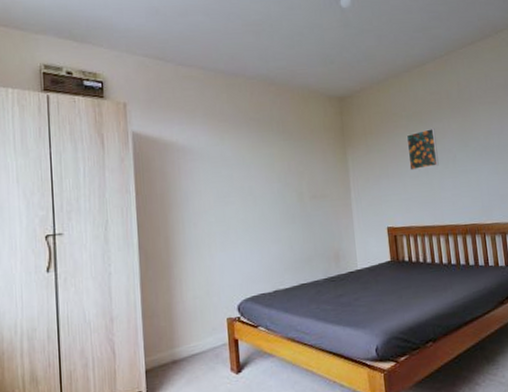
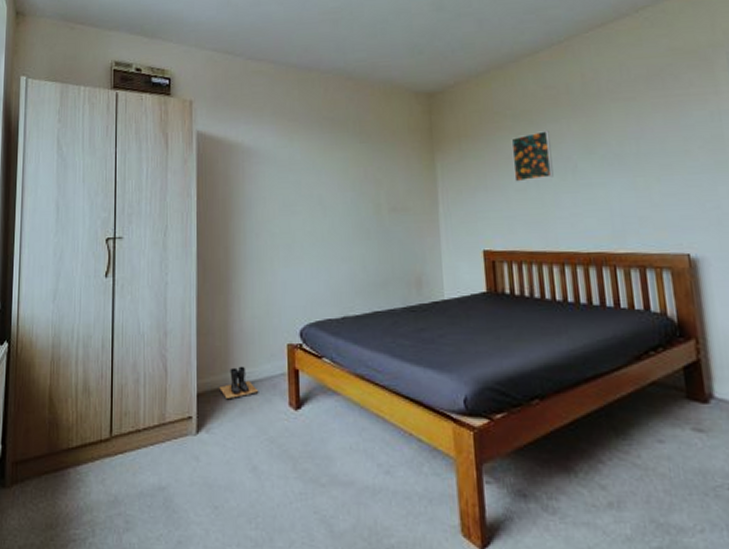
boots: none [166,341,203,373] -> present [219,366,259,400]

